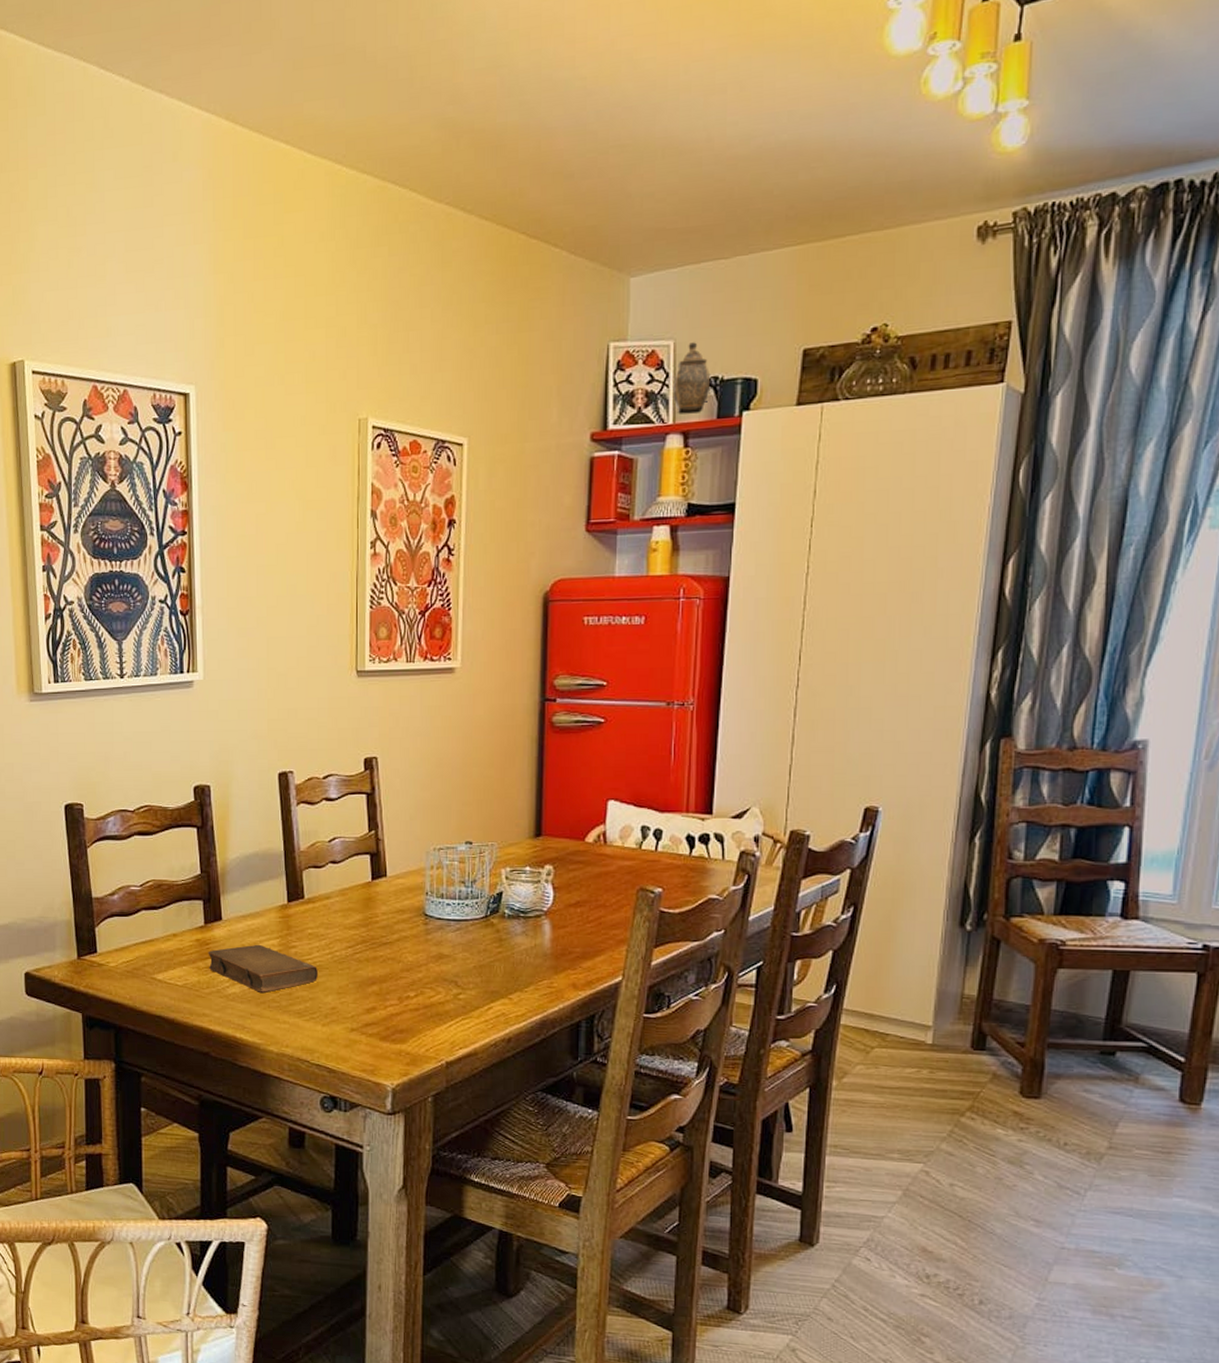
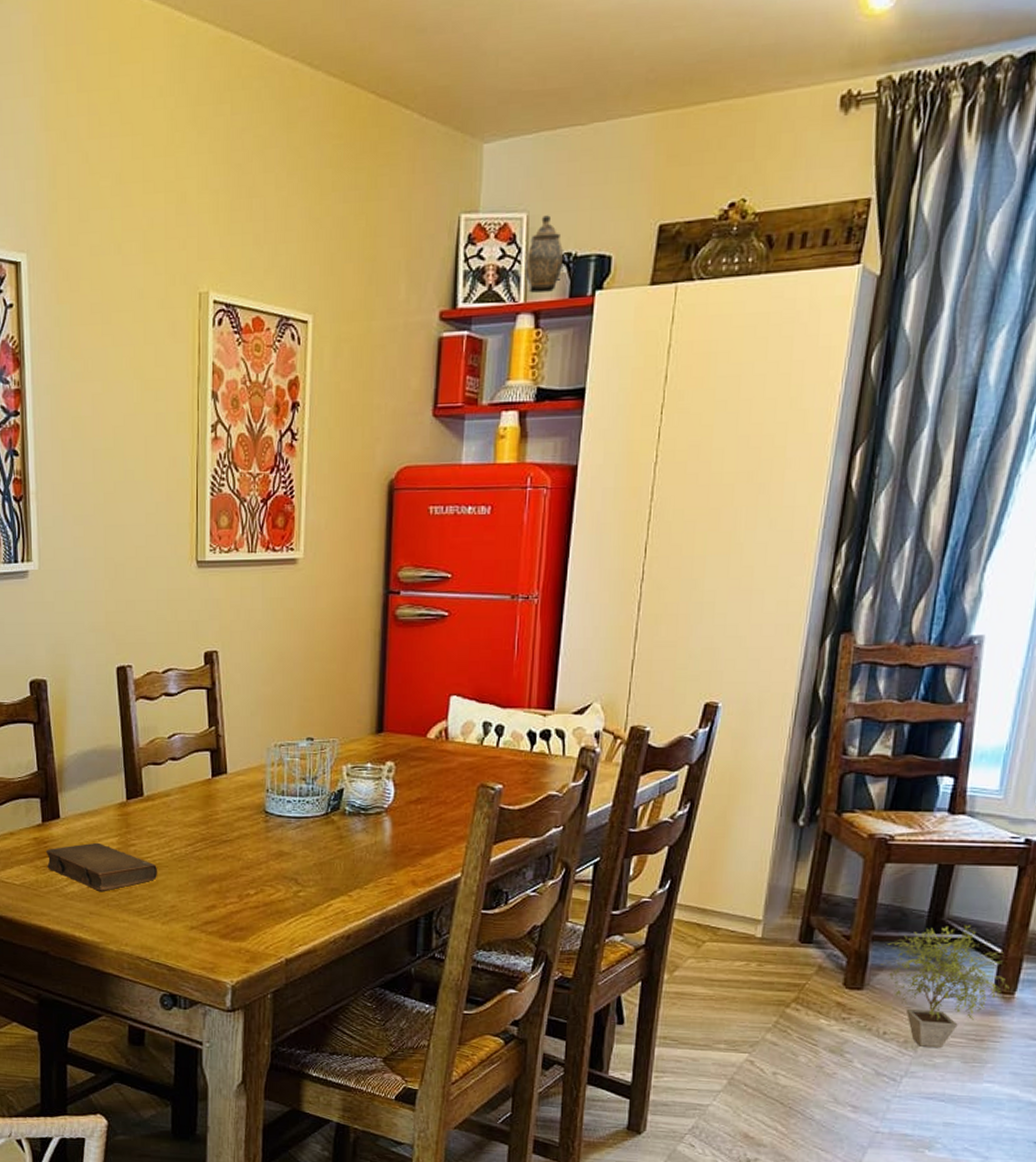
potted plant: none [1058,1032,1195,1160] -> present [880,925,1010,1047]

